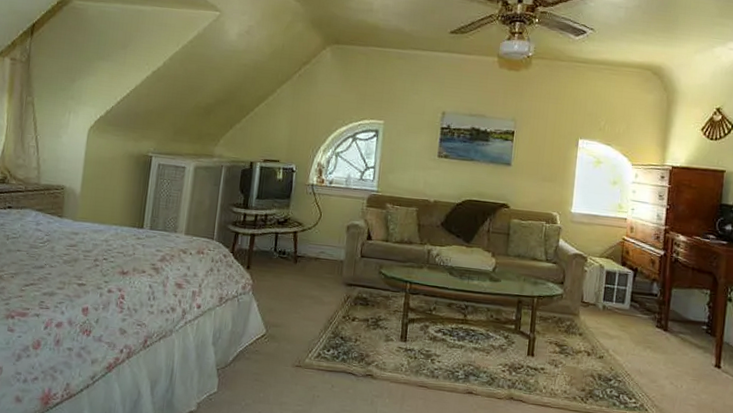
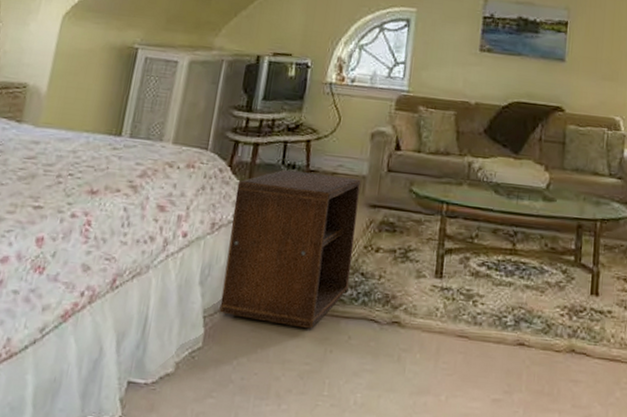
nightstand: none [229,256,339,379] -> present [219,170,361,329]

